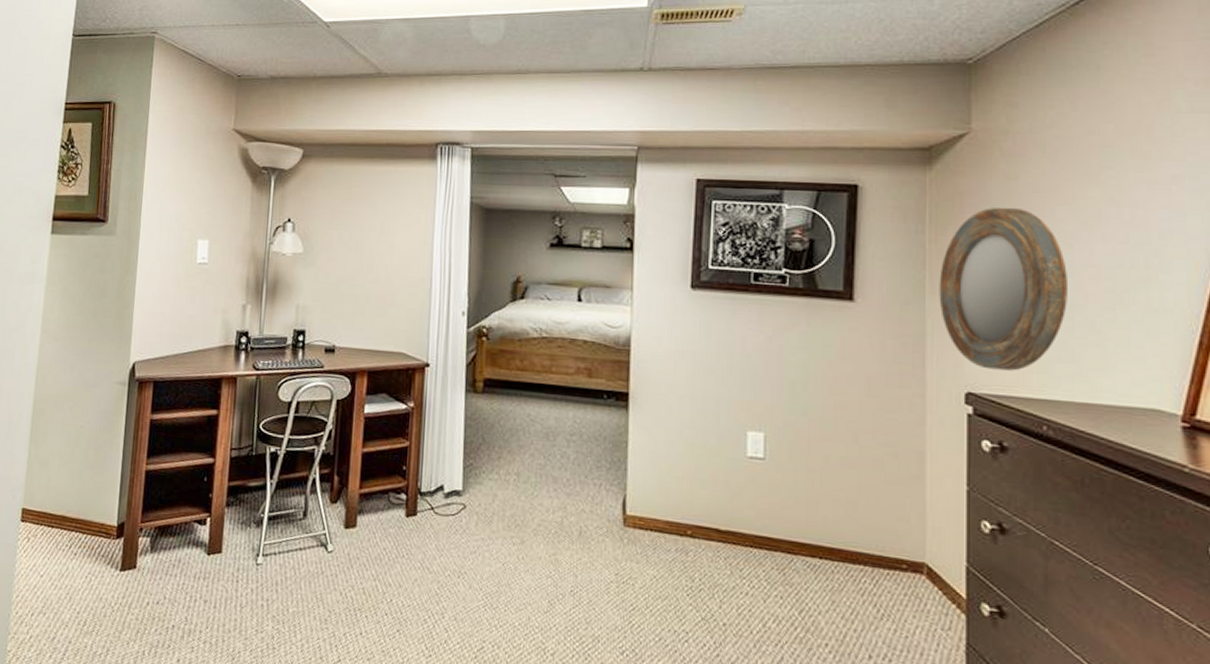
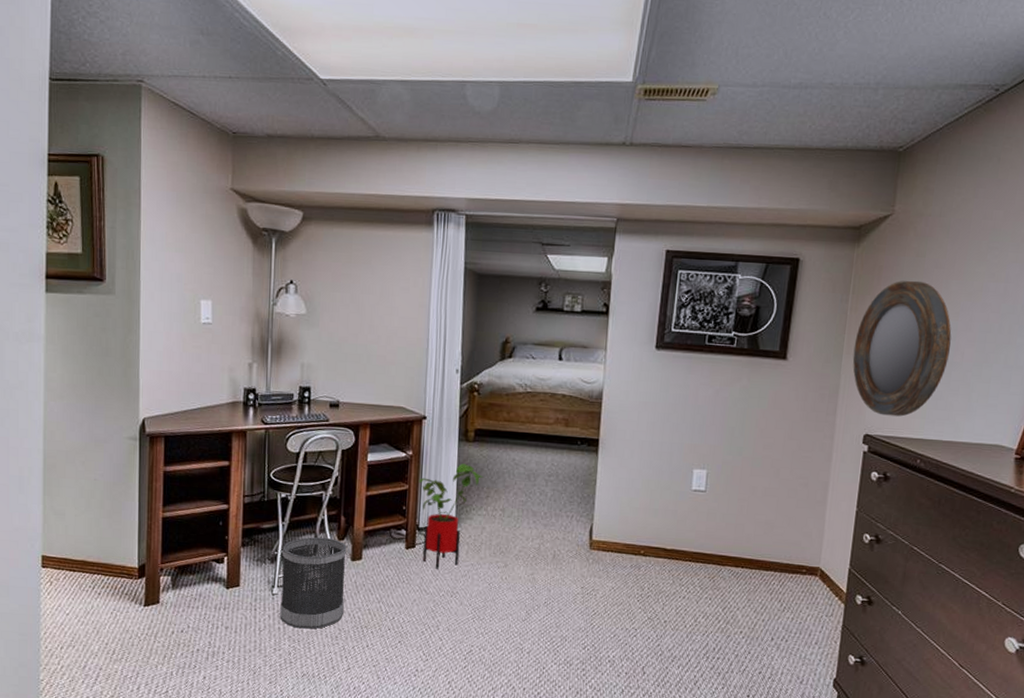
wastebasket: none [263,498,340,609] -> present [280,537,347,629]
house plant: none [420,418,495,543] -> present [418,463,484,569]

